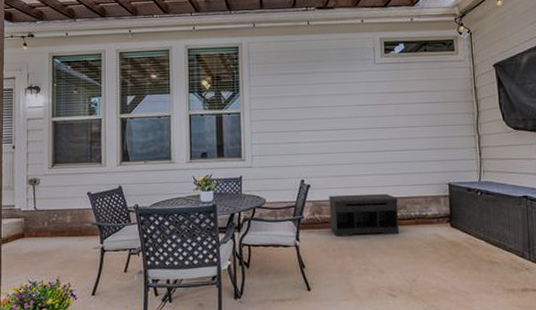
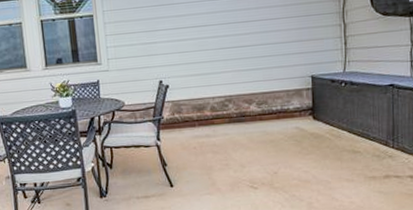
bench: present [329,193,400,237] -> none [188,89,261,135]

